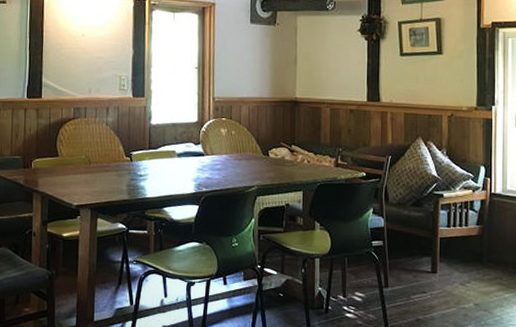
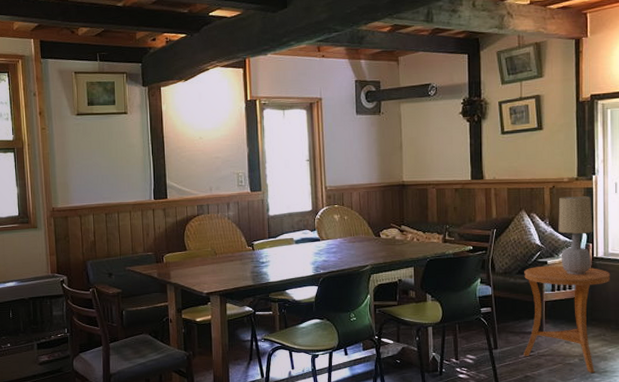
side table: none [416,199,509,320] -> present [524,265,611,373]
table lamp: none [456,126,492,211] -> present [558,196,593,275]

